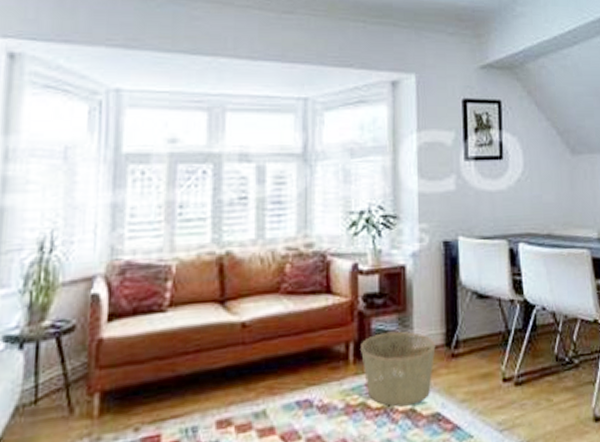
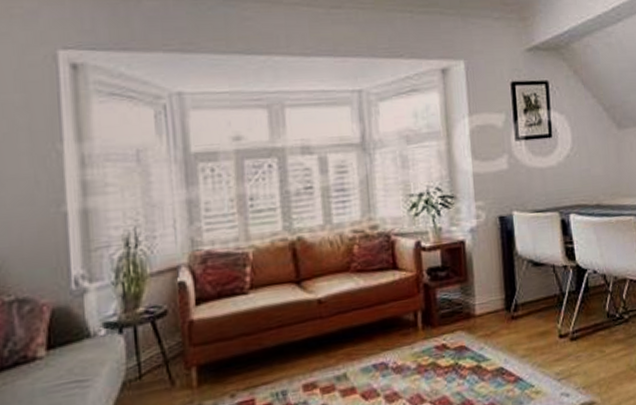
basket: present [361,331,436,407] -> none [428,299,497,365]

